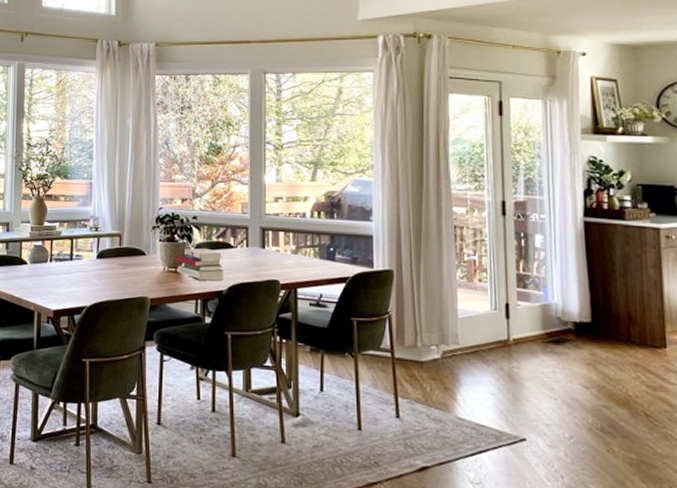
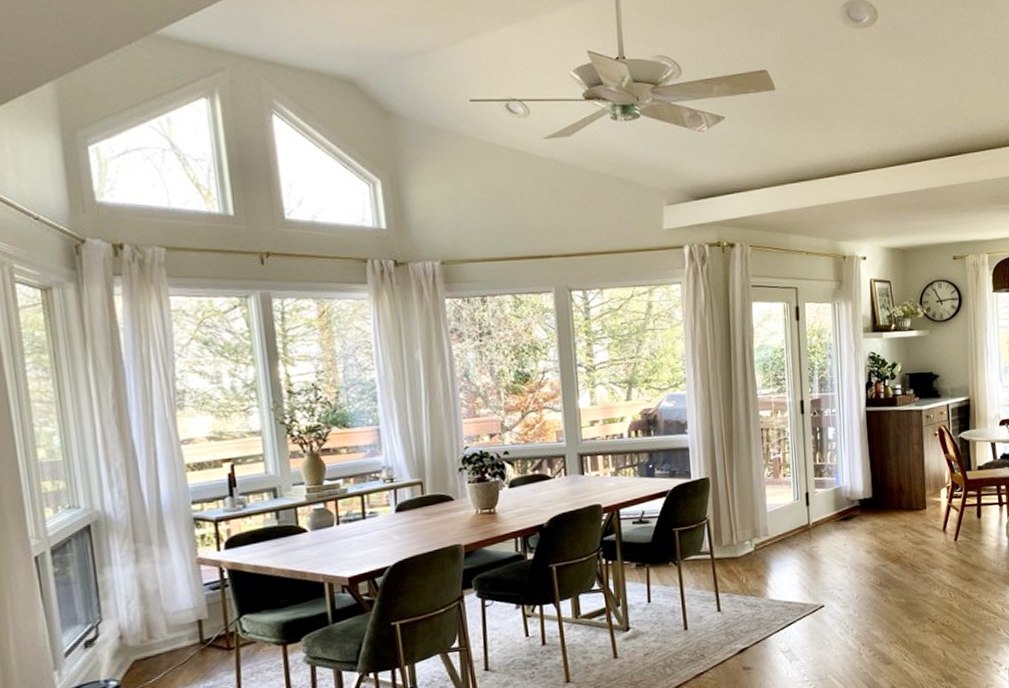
books: present [173,248,223,281] -> none [486,483,543,518]

